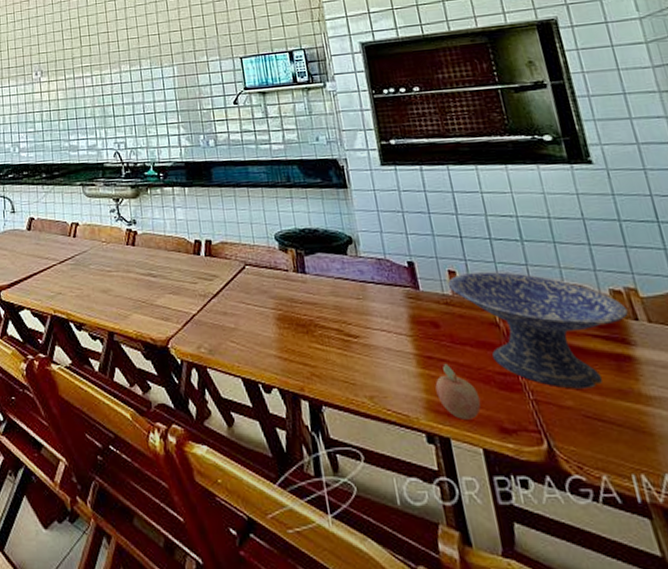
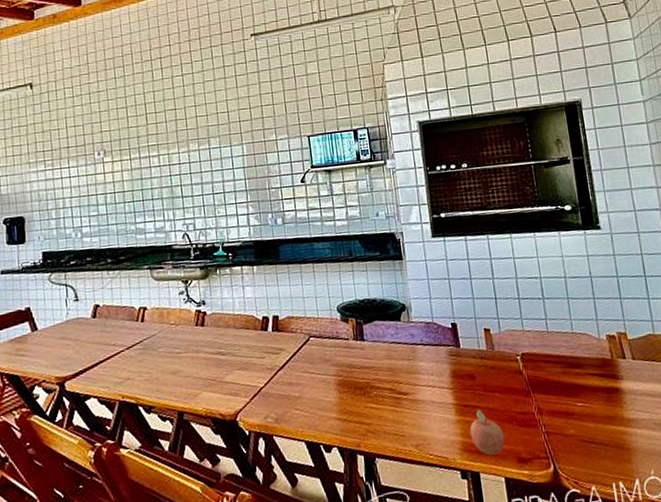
decorative bowl: present [447,272,629,389] -> none [483,326,619,420]

